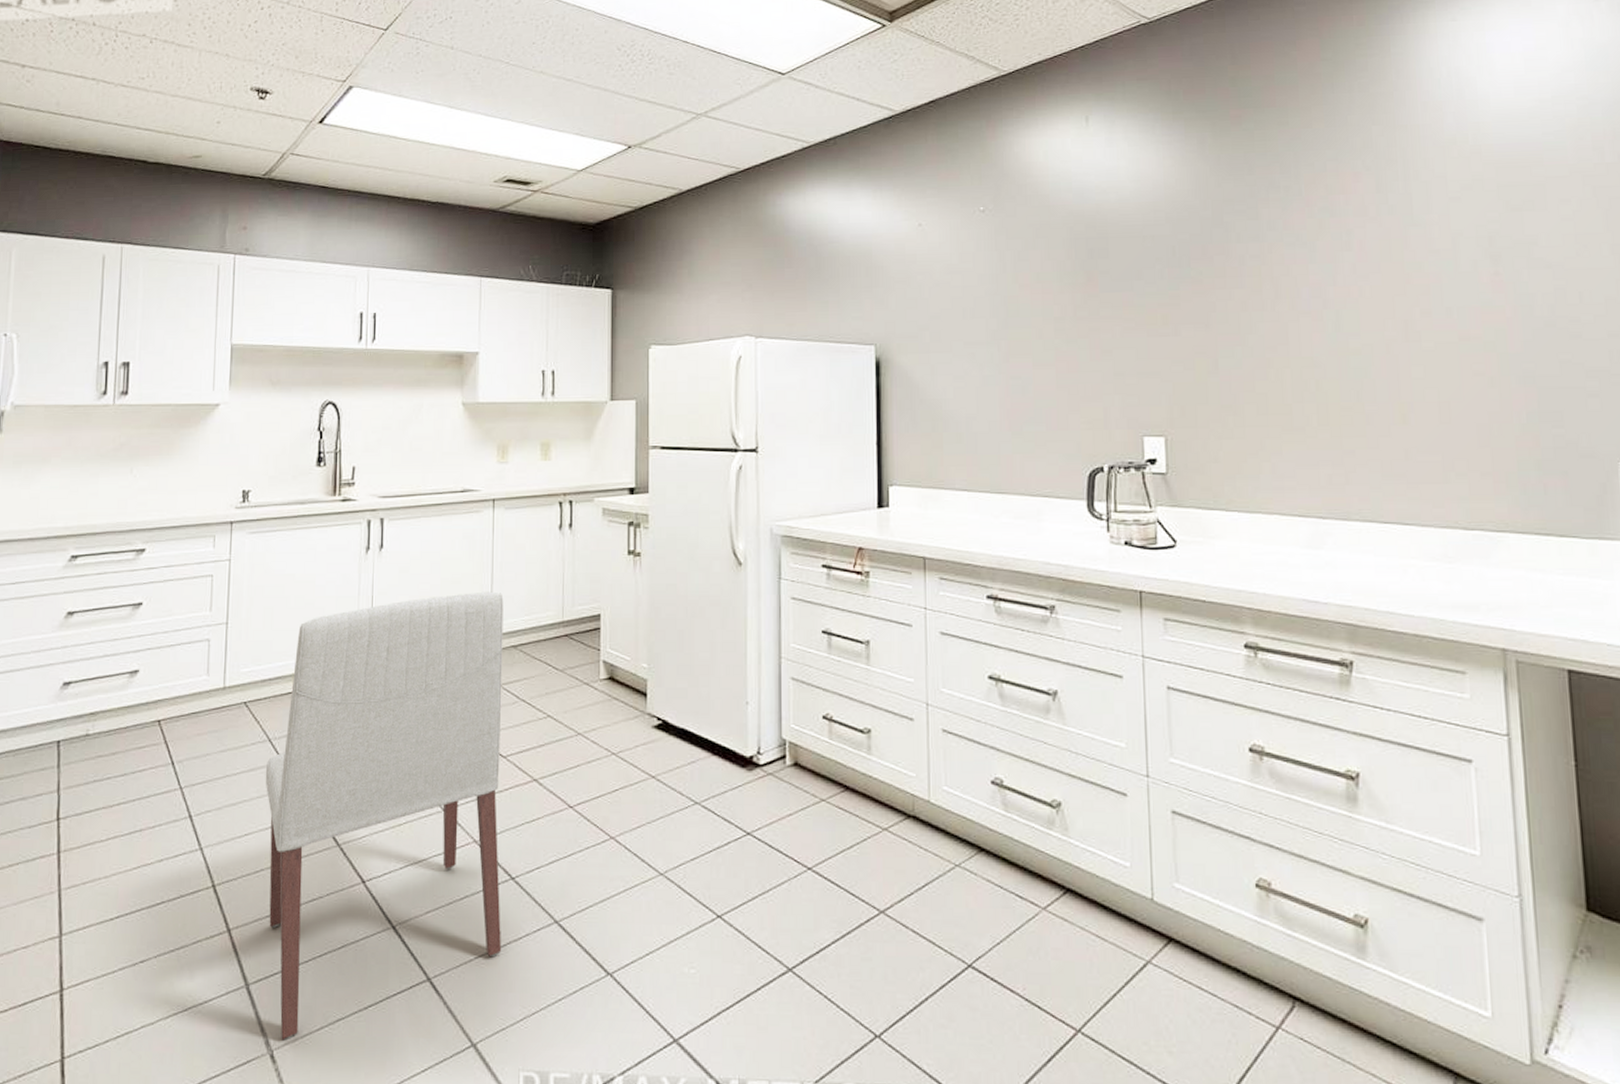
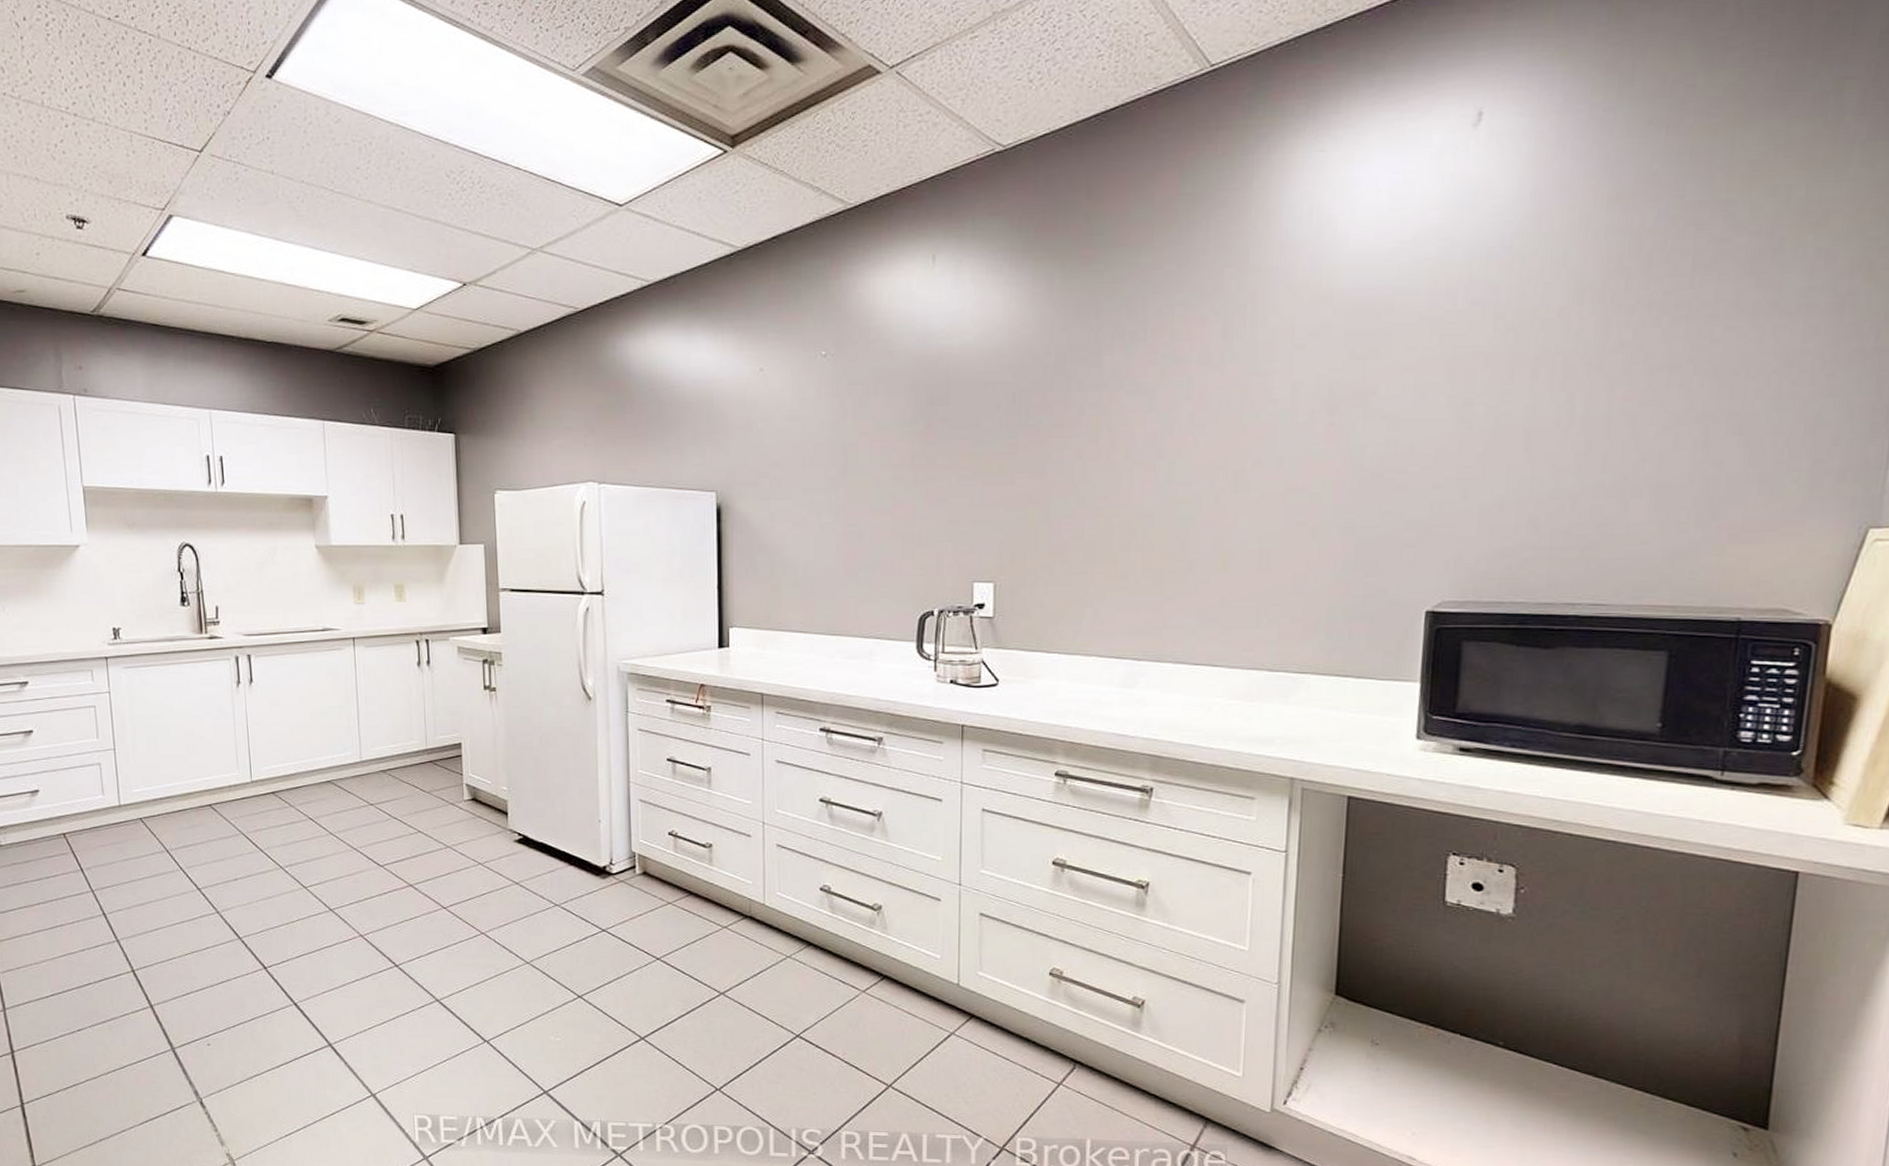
chair: present [265,591,504,1039] -> none [166,722,391,1090]

